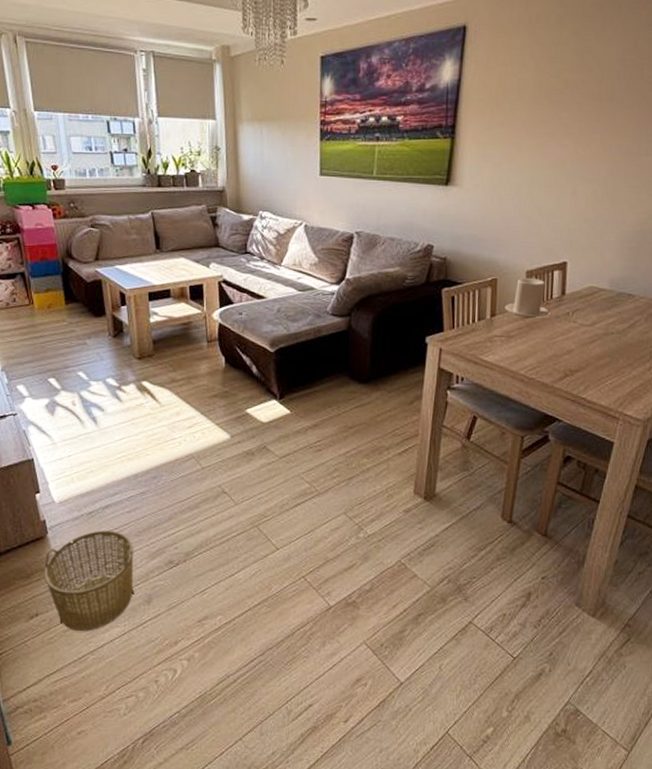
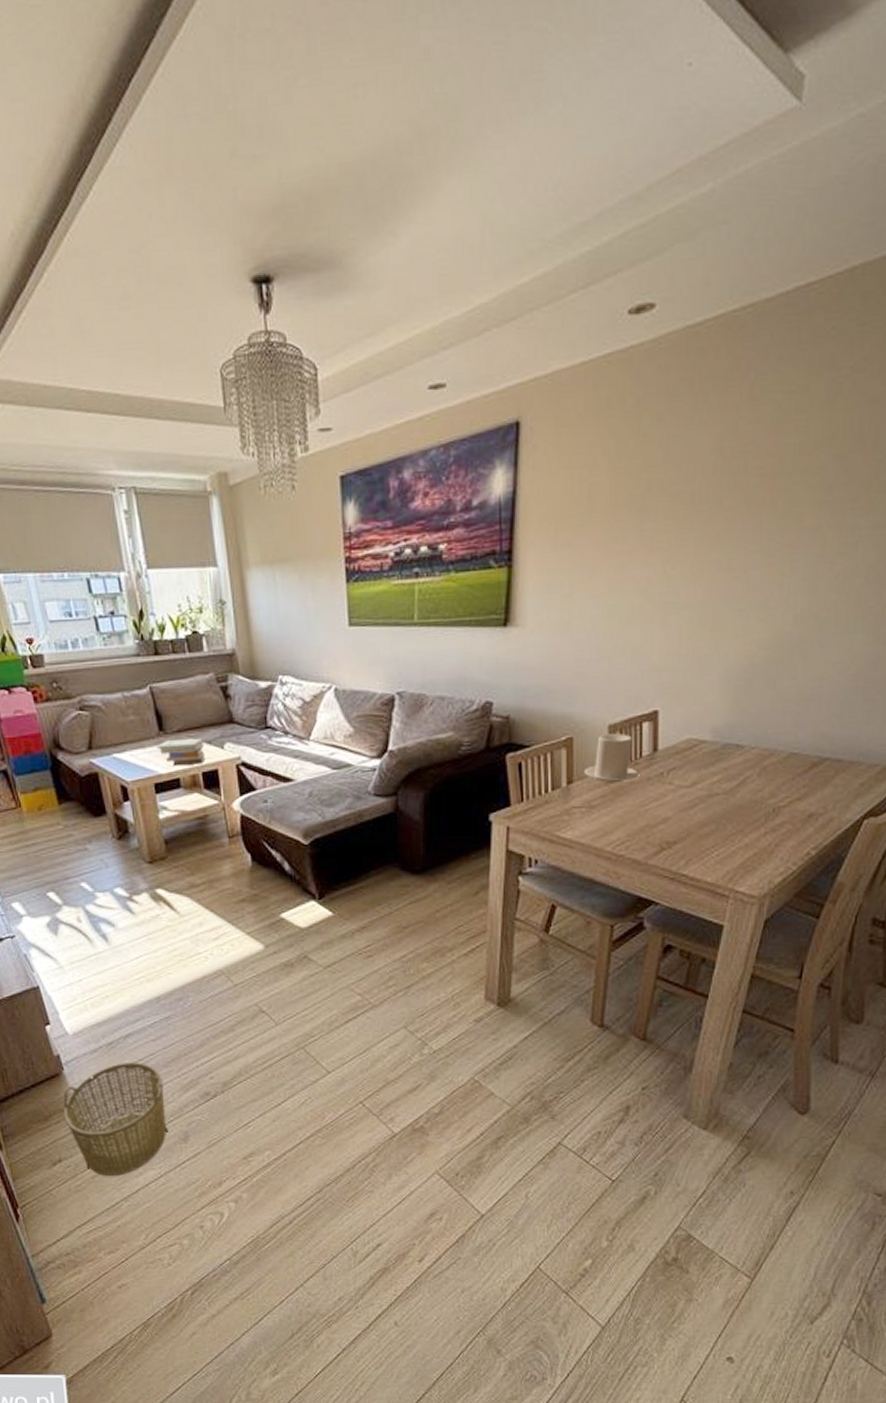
books: none [153,257,194,280] -> present [156,738,206,767]

